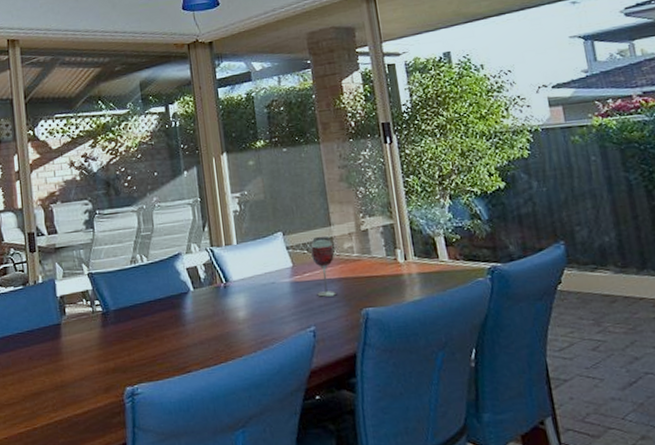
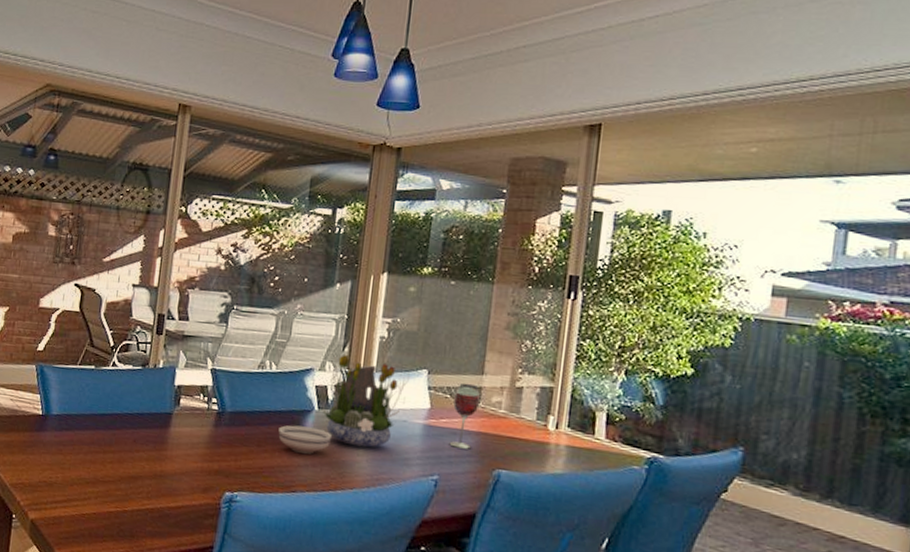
bowl: none [162,307,212,334] -> present [278,425,333,454]
flower arrangement: none [195,233,269,316] -> present [322,353,410,448]

